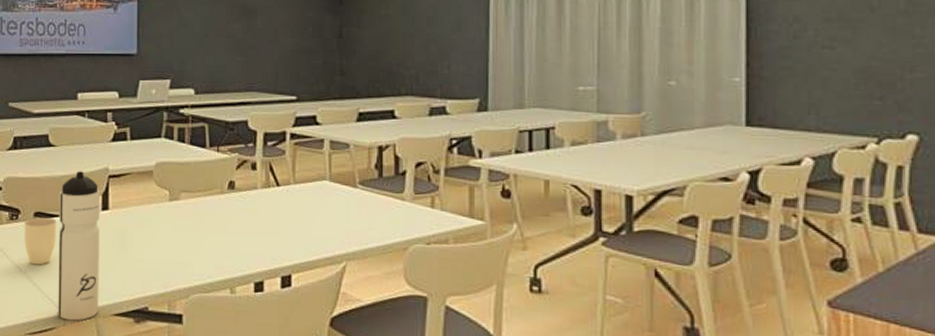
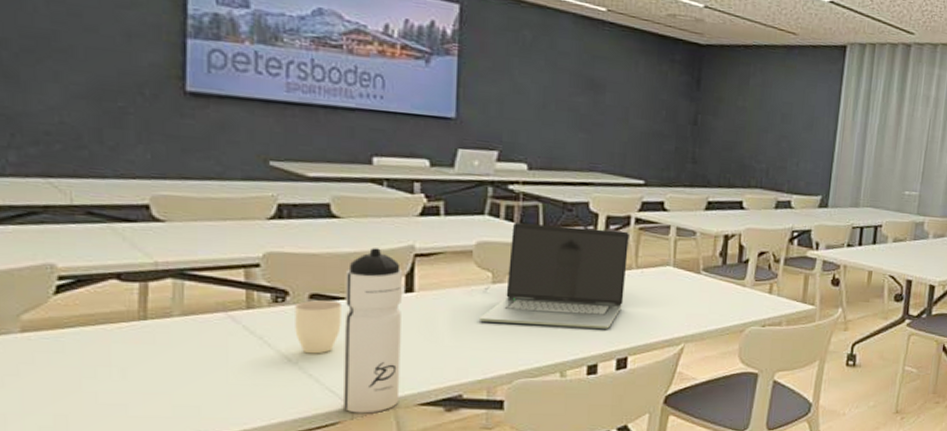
laptop: none [160,144,286,245] -> present [480,223,629,329]

